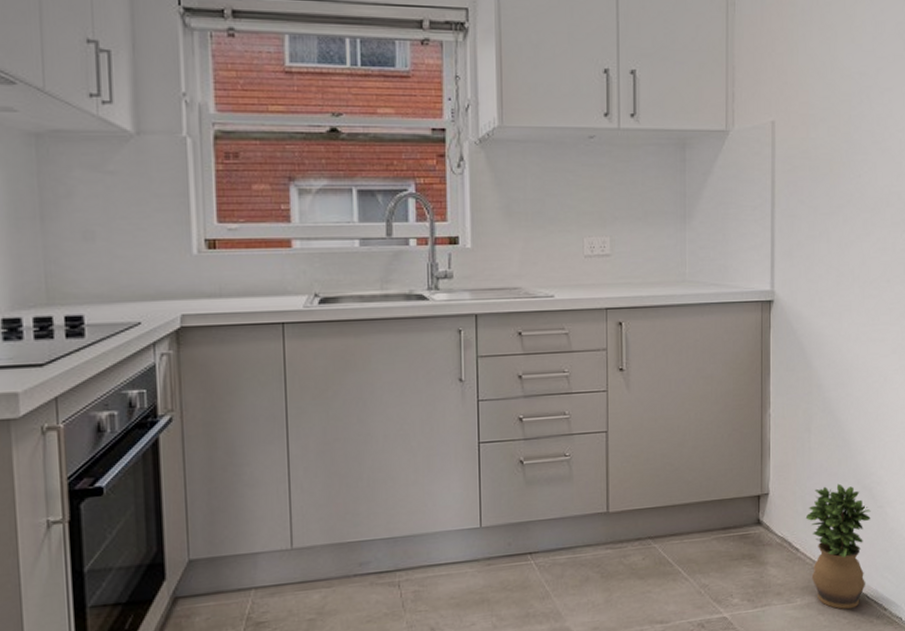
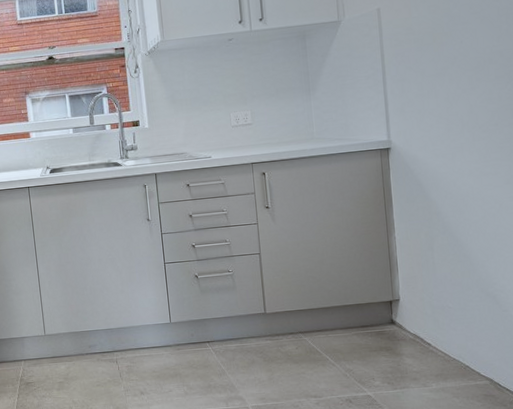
potted plant: present [805,483,871,610] -> none [434,291,497,394]

